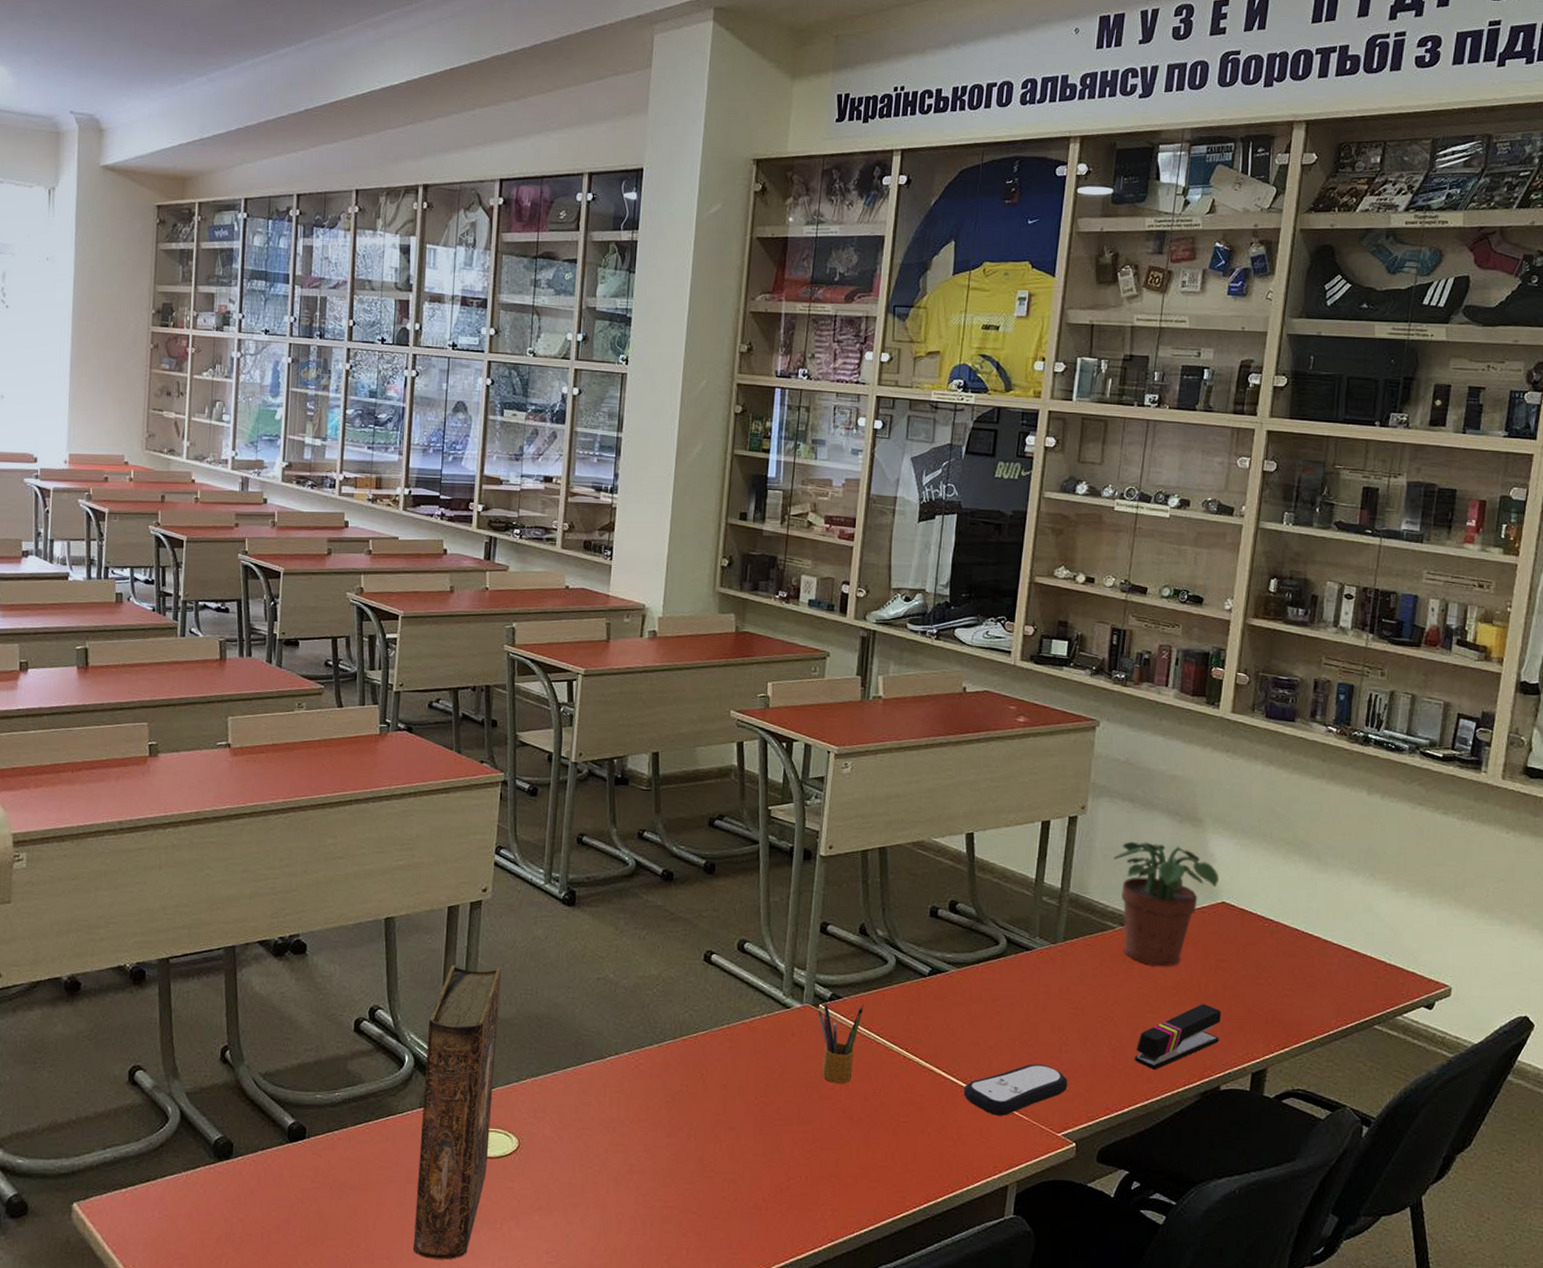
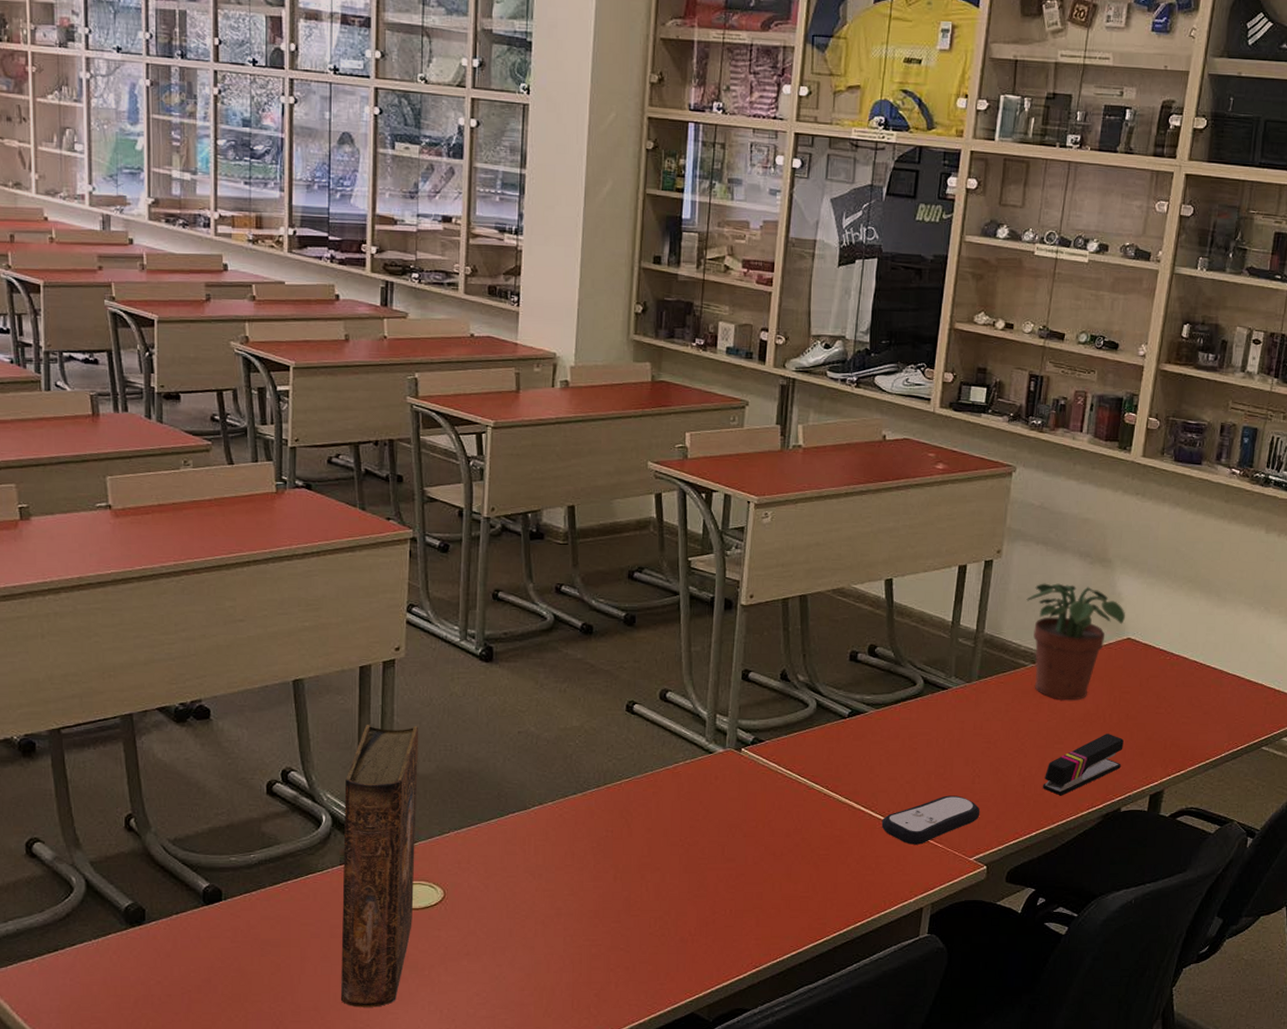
pencil box: present [819,1001,864,1083] -> none [741,745,785,822]

